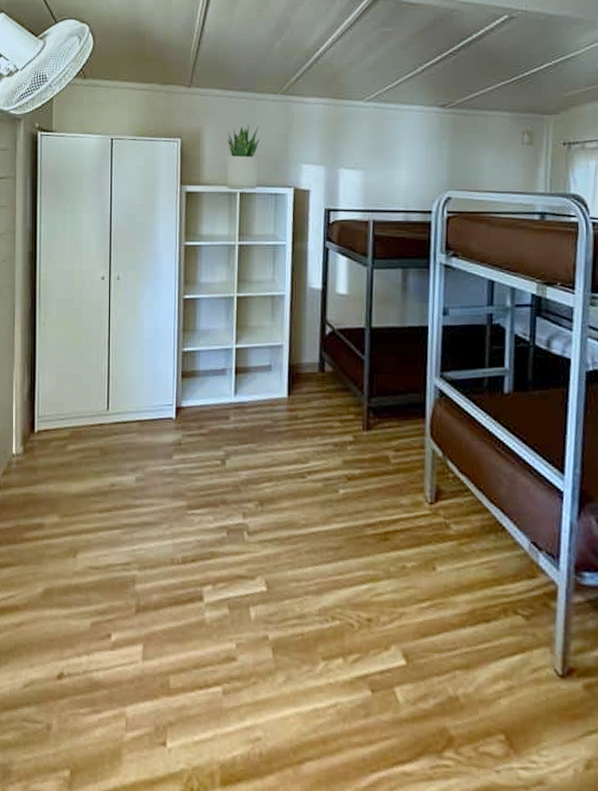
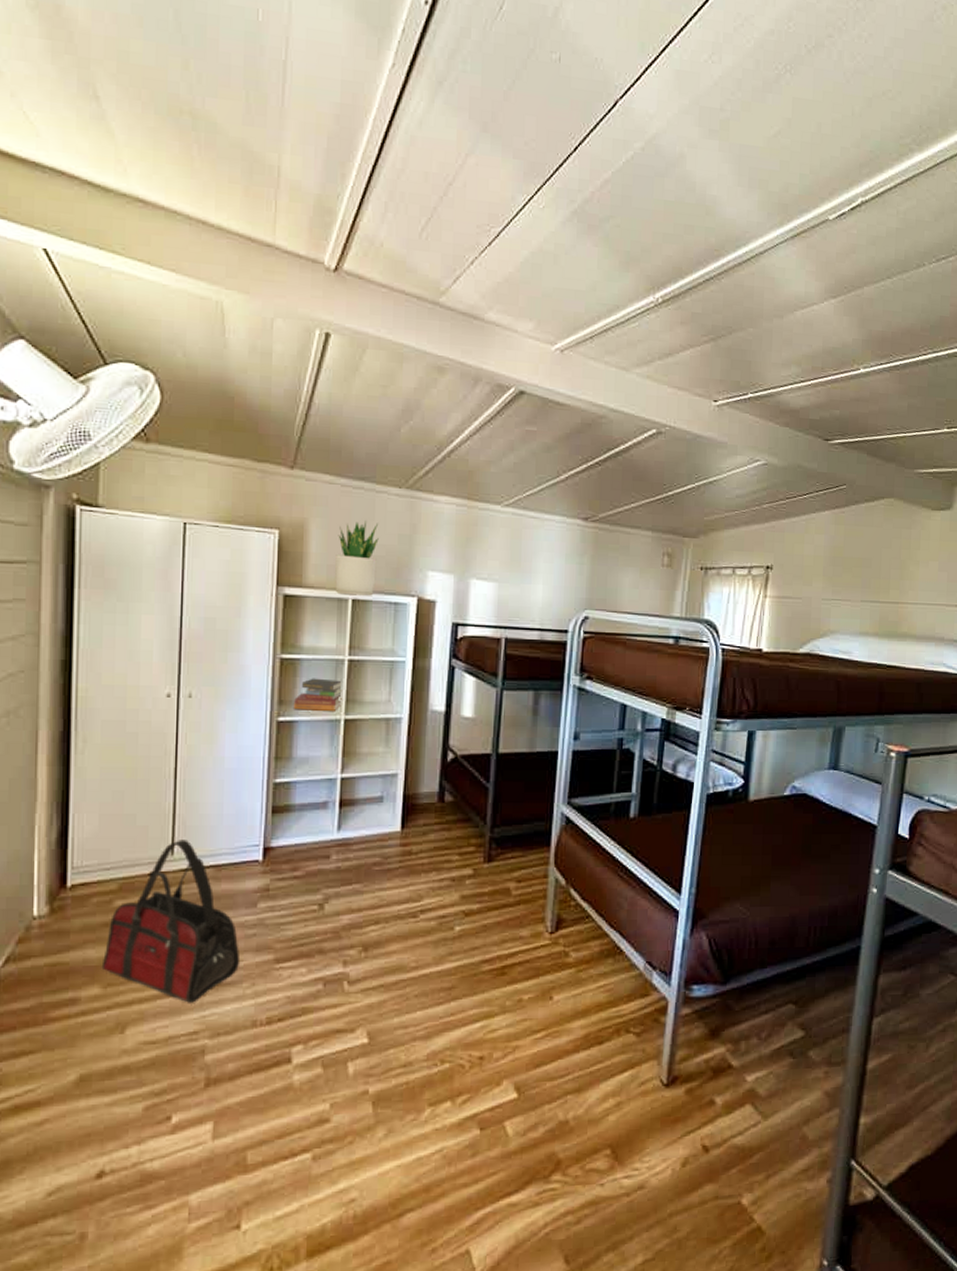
duffel bag: none [59,397,159,538] -> present [101,840,239,1003]
books: none [195,261,235,291] -> present [293,678,343,712]

